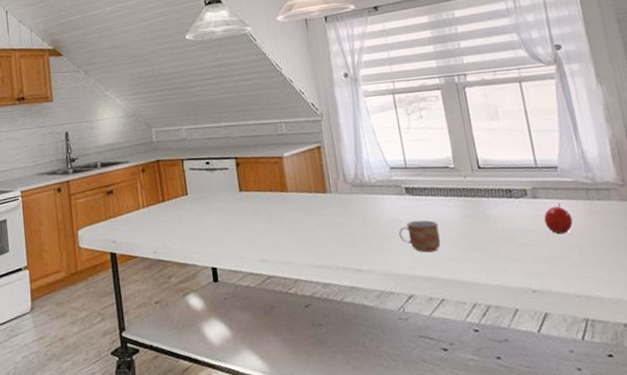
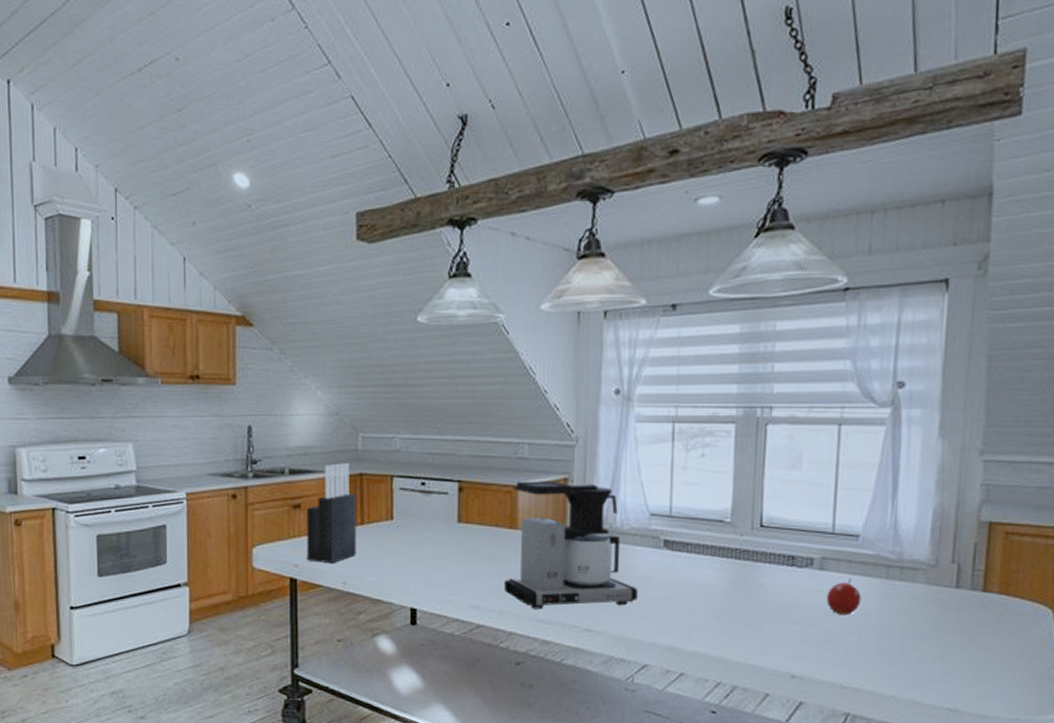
knife block: none [118,153,162,237] -> present [307,463,356,564]
coffee maker: none [278,148,394,257] -> present [504,481,638,609]
mug: present [398,220,441,253] -> none [645,580,696,619]

